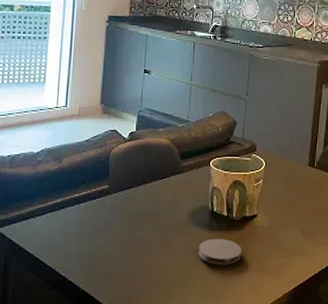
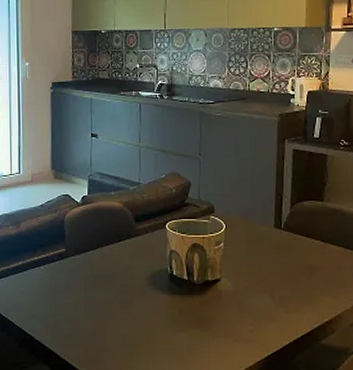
coaster: present [198,238,242,266] -> none [160,302,207,330]

